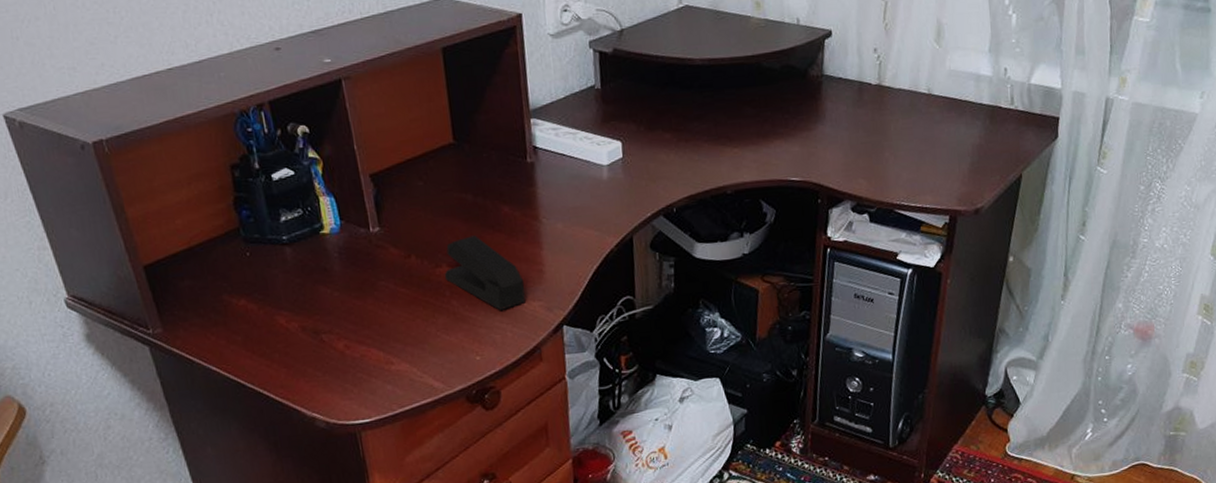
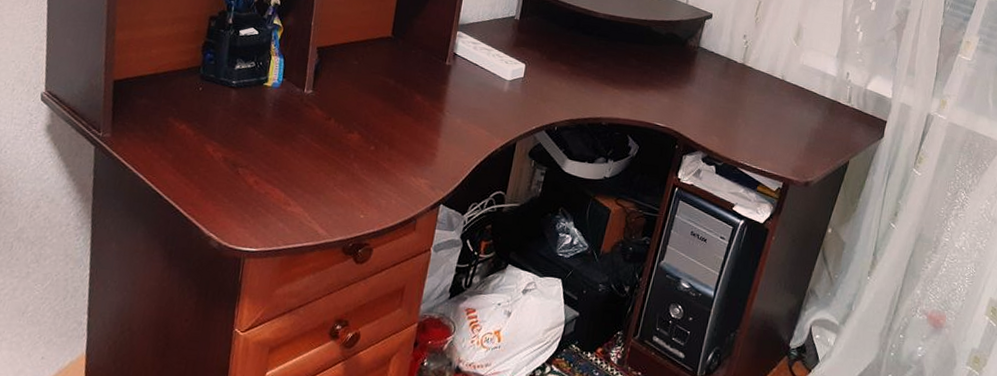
stapler: present [444,235,525,310] -> none [353,113,417,180]

